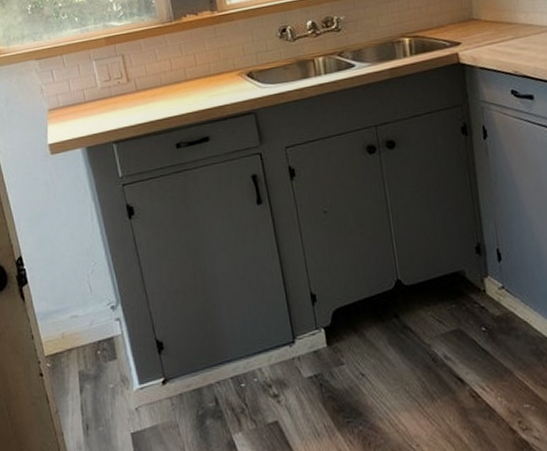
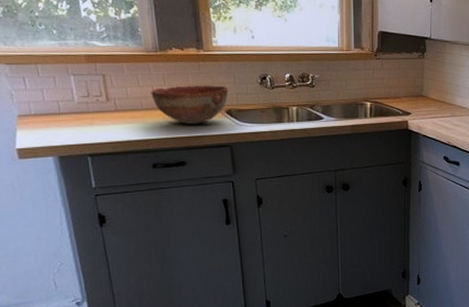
bowl: none [169,46,247,95] -> present [151,85,229,124]

